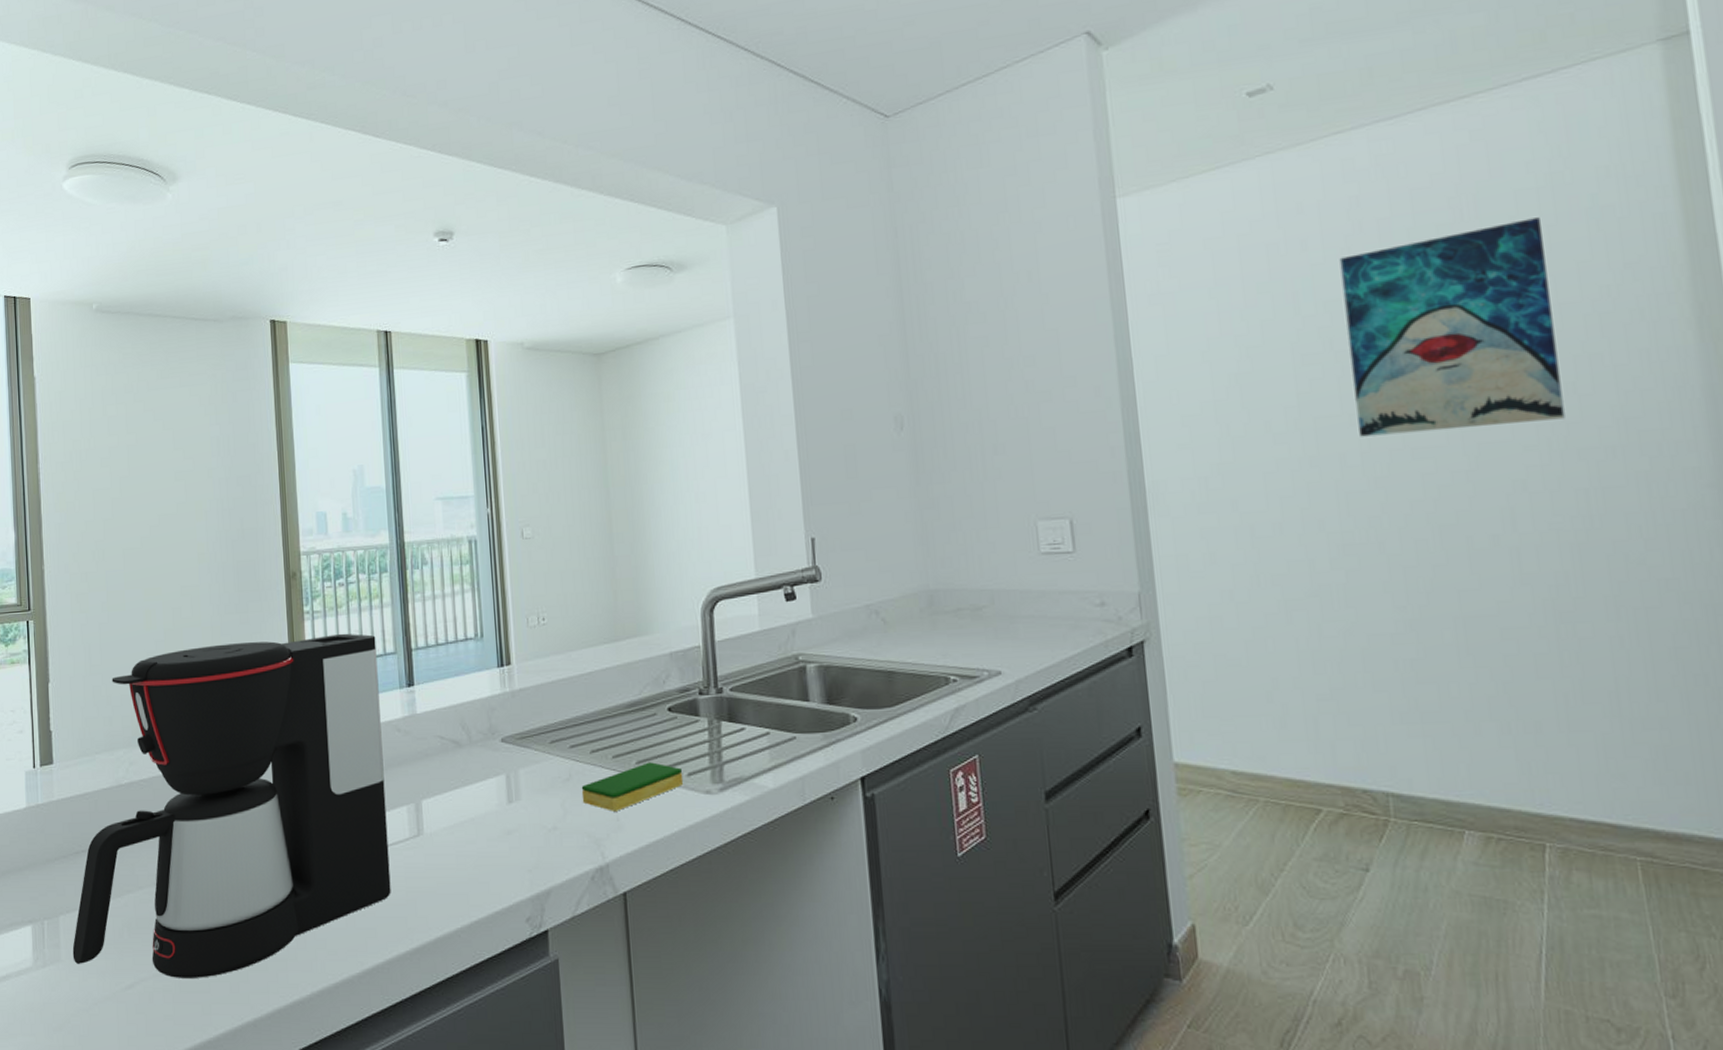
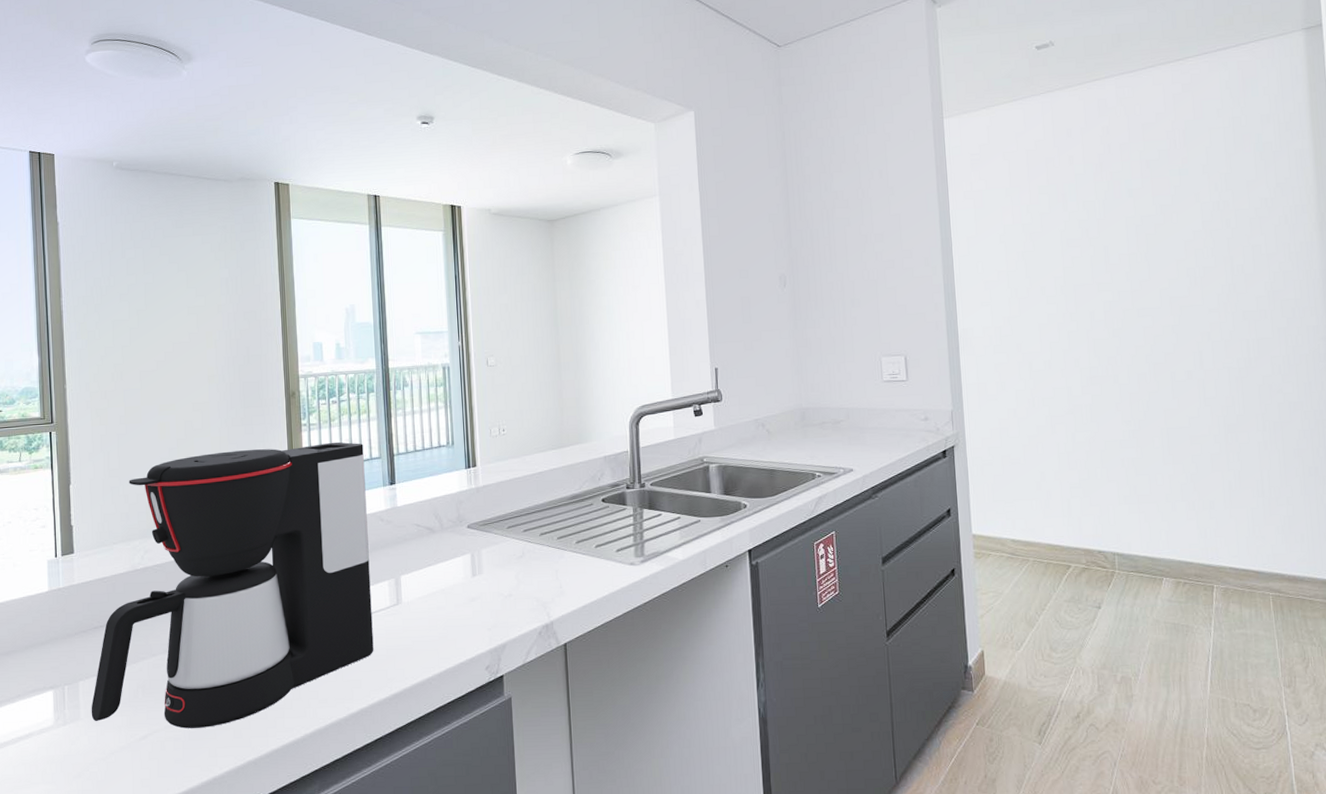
dish sponge: present [581,762,684,811] -> none [532,541,613,581]
wall art: present [1339,217,1565,437] -> none [1094,148,1236,300]

